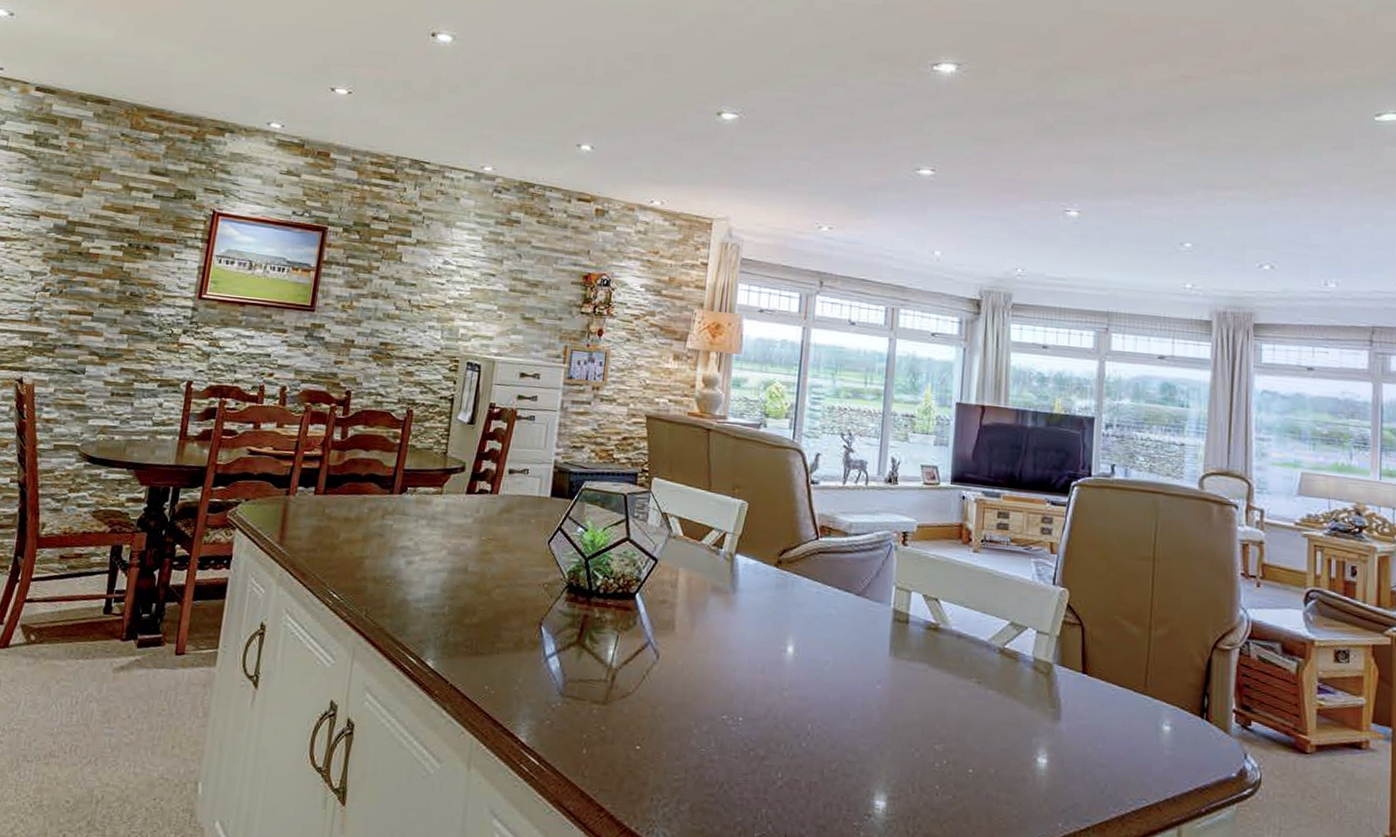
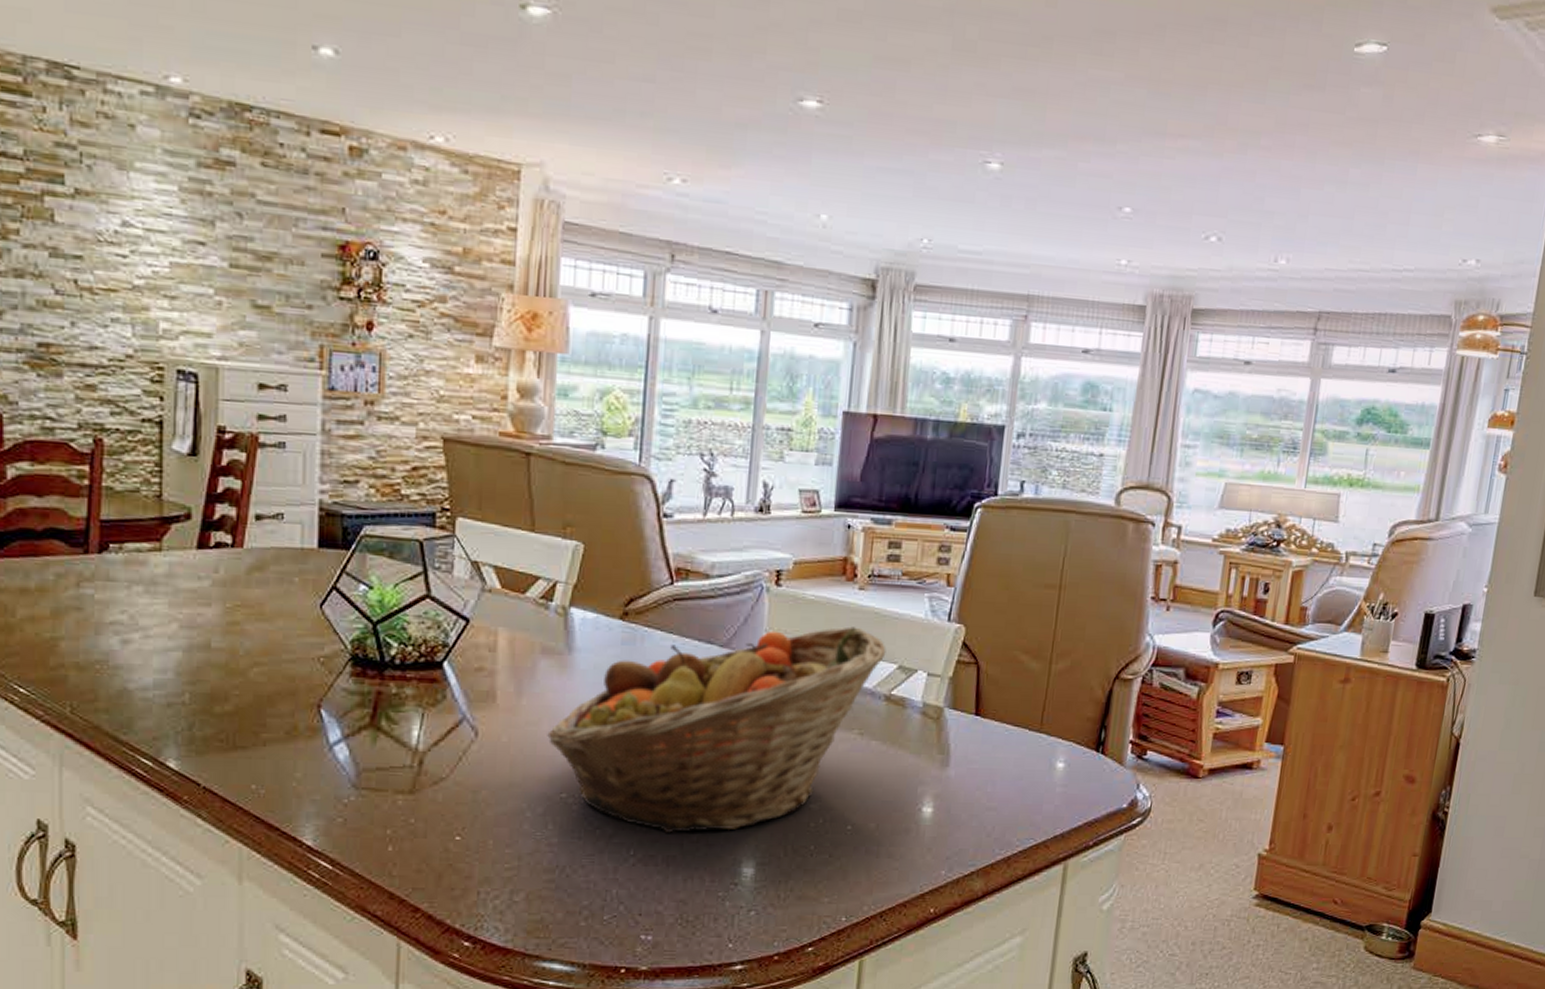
fruit basket: none [713,584,999,763] -> present [547,626,886,834]

